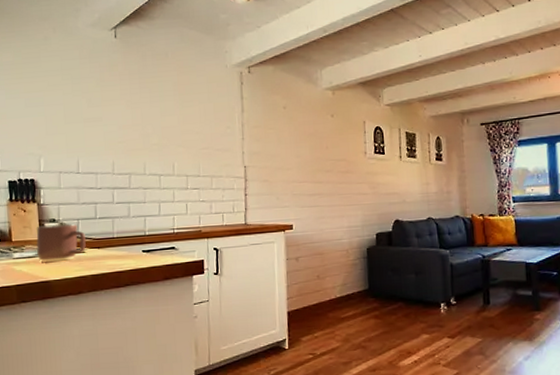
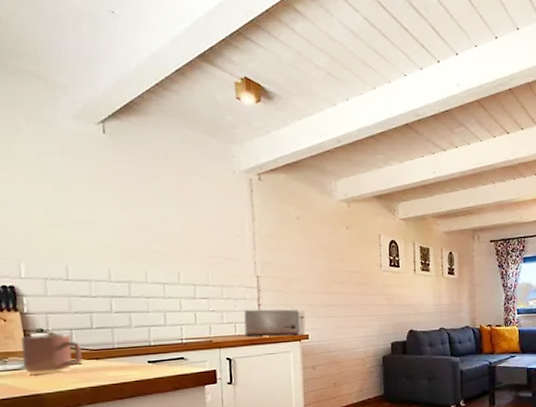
toaster: none [231,198,290,227] -> present [243,309,306,337]

